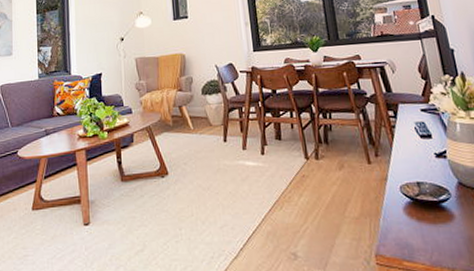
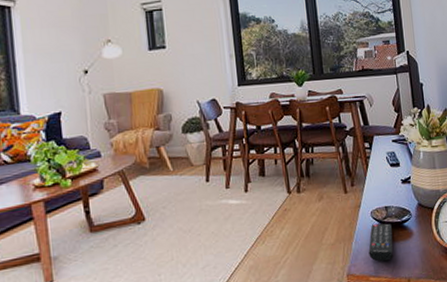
remote control: none [399,200,431,245] -> present [368,223,393,262]

